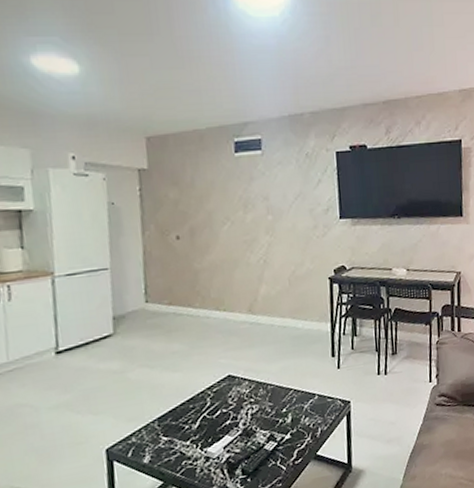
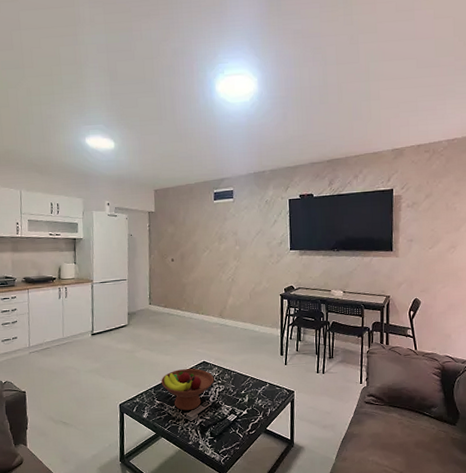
fruit bowl: none [168,386,245,446] -> present [161,368,214,411]

